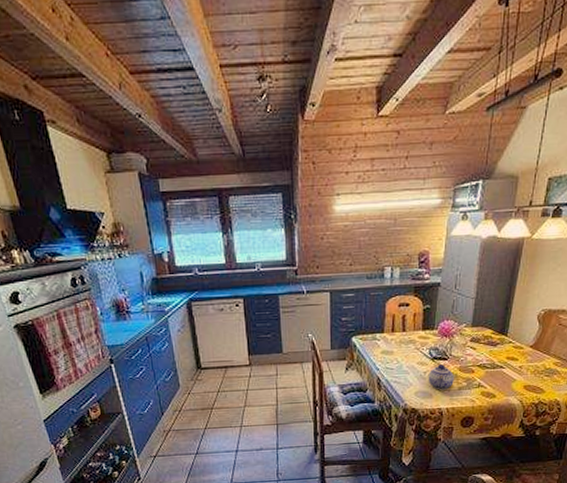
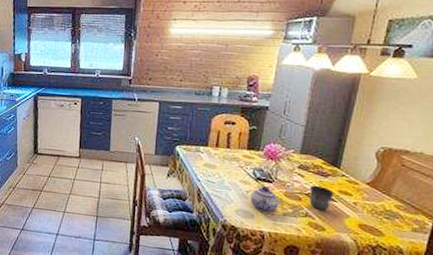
mug: none [481,355,503,380] -> present [309,185,334,212]

